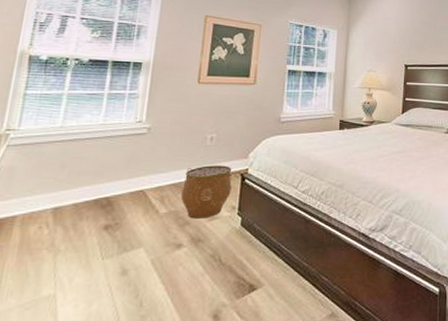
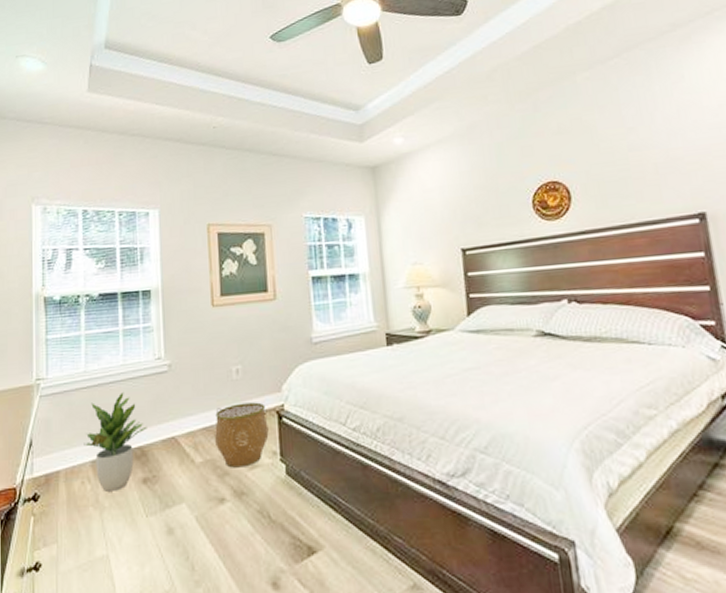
potted plant: none [47,148,118,236] -> present [84,392,147,492]

